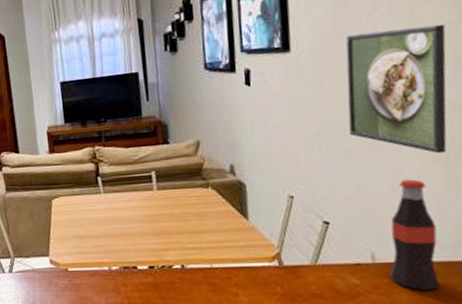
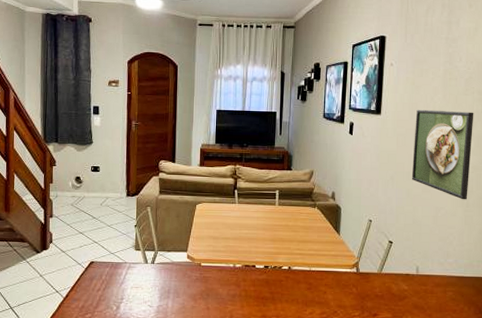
bottle: present [390,179,439,291] -> none [427,216,457,297]

